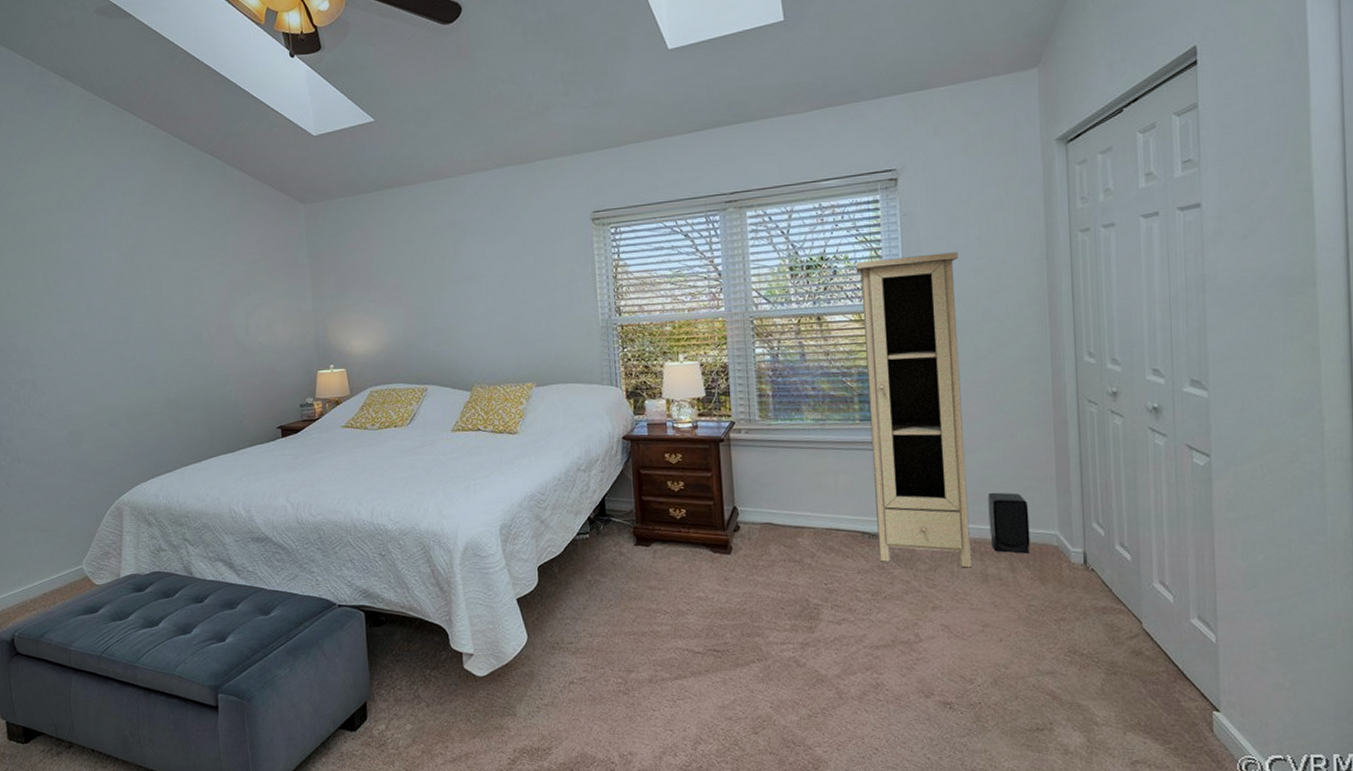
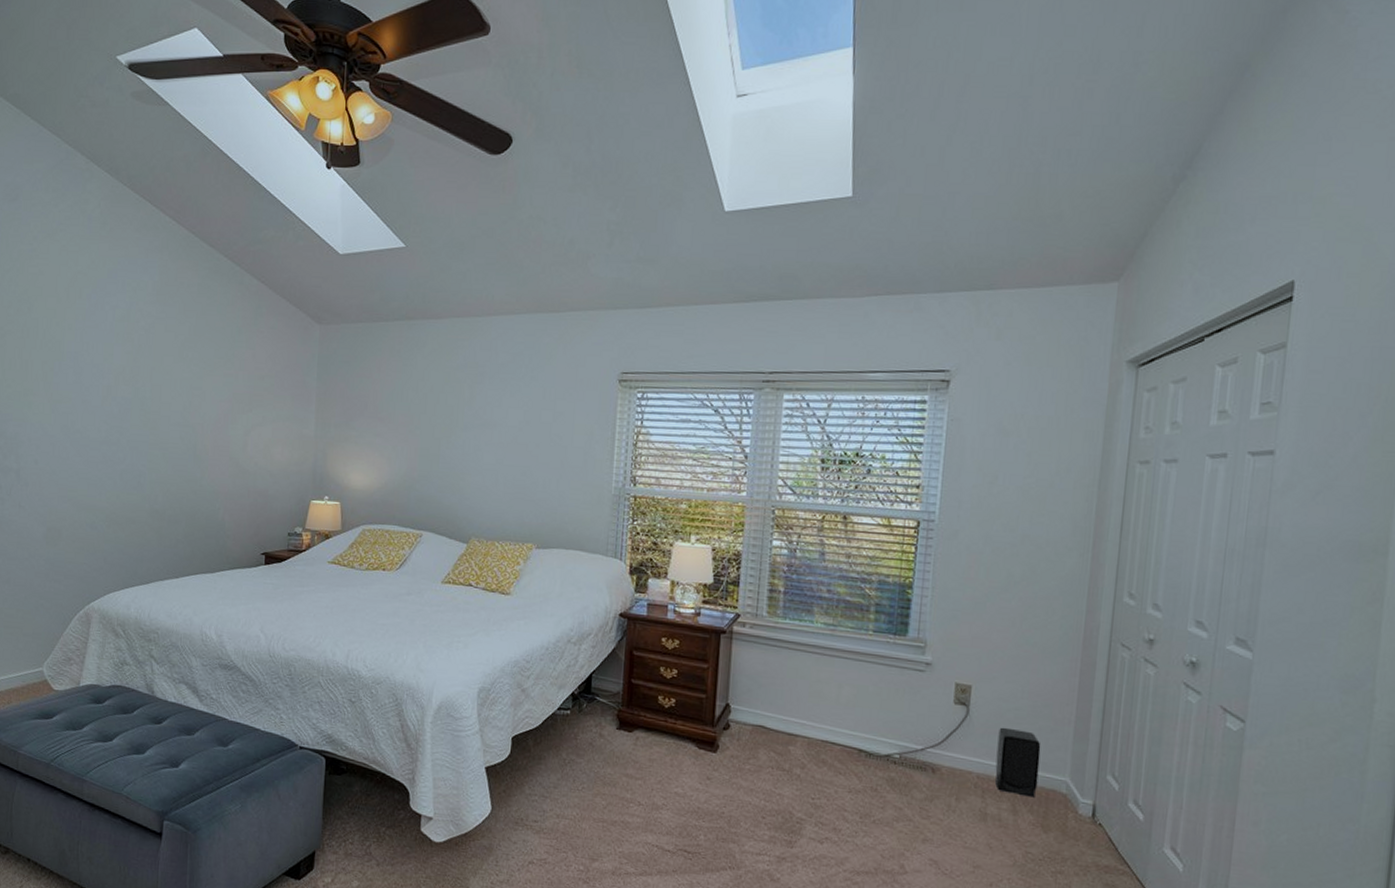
cupboard: present [856,252,971,568] -> none [875,463,1004,804]

